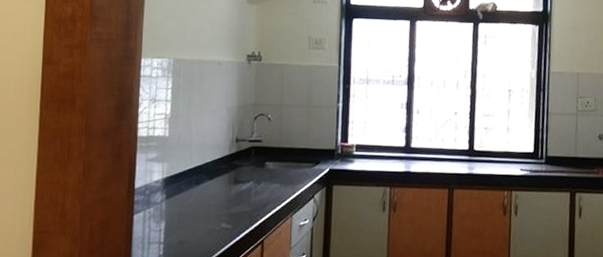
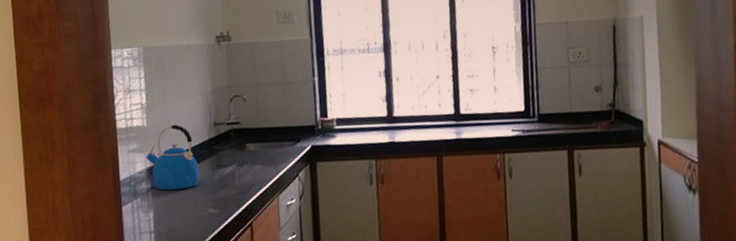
kettle: none [164,137,216,202] -> present [146,124,200,191]

